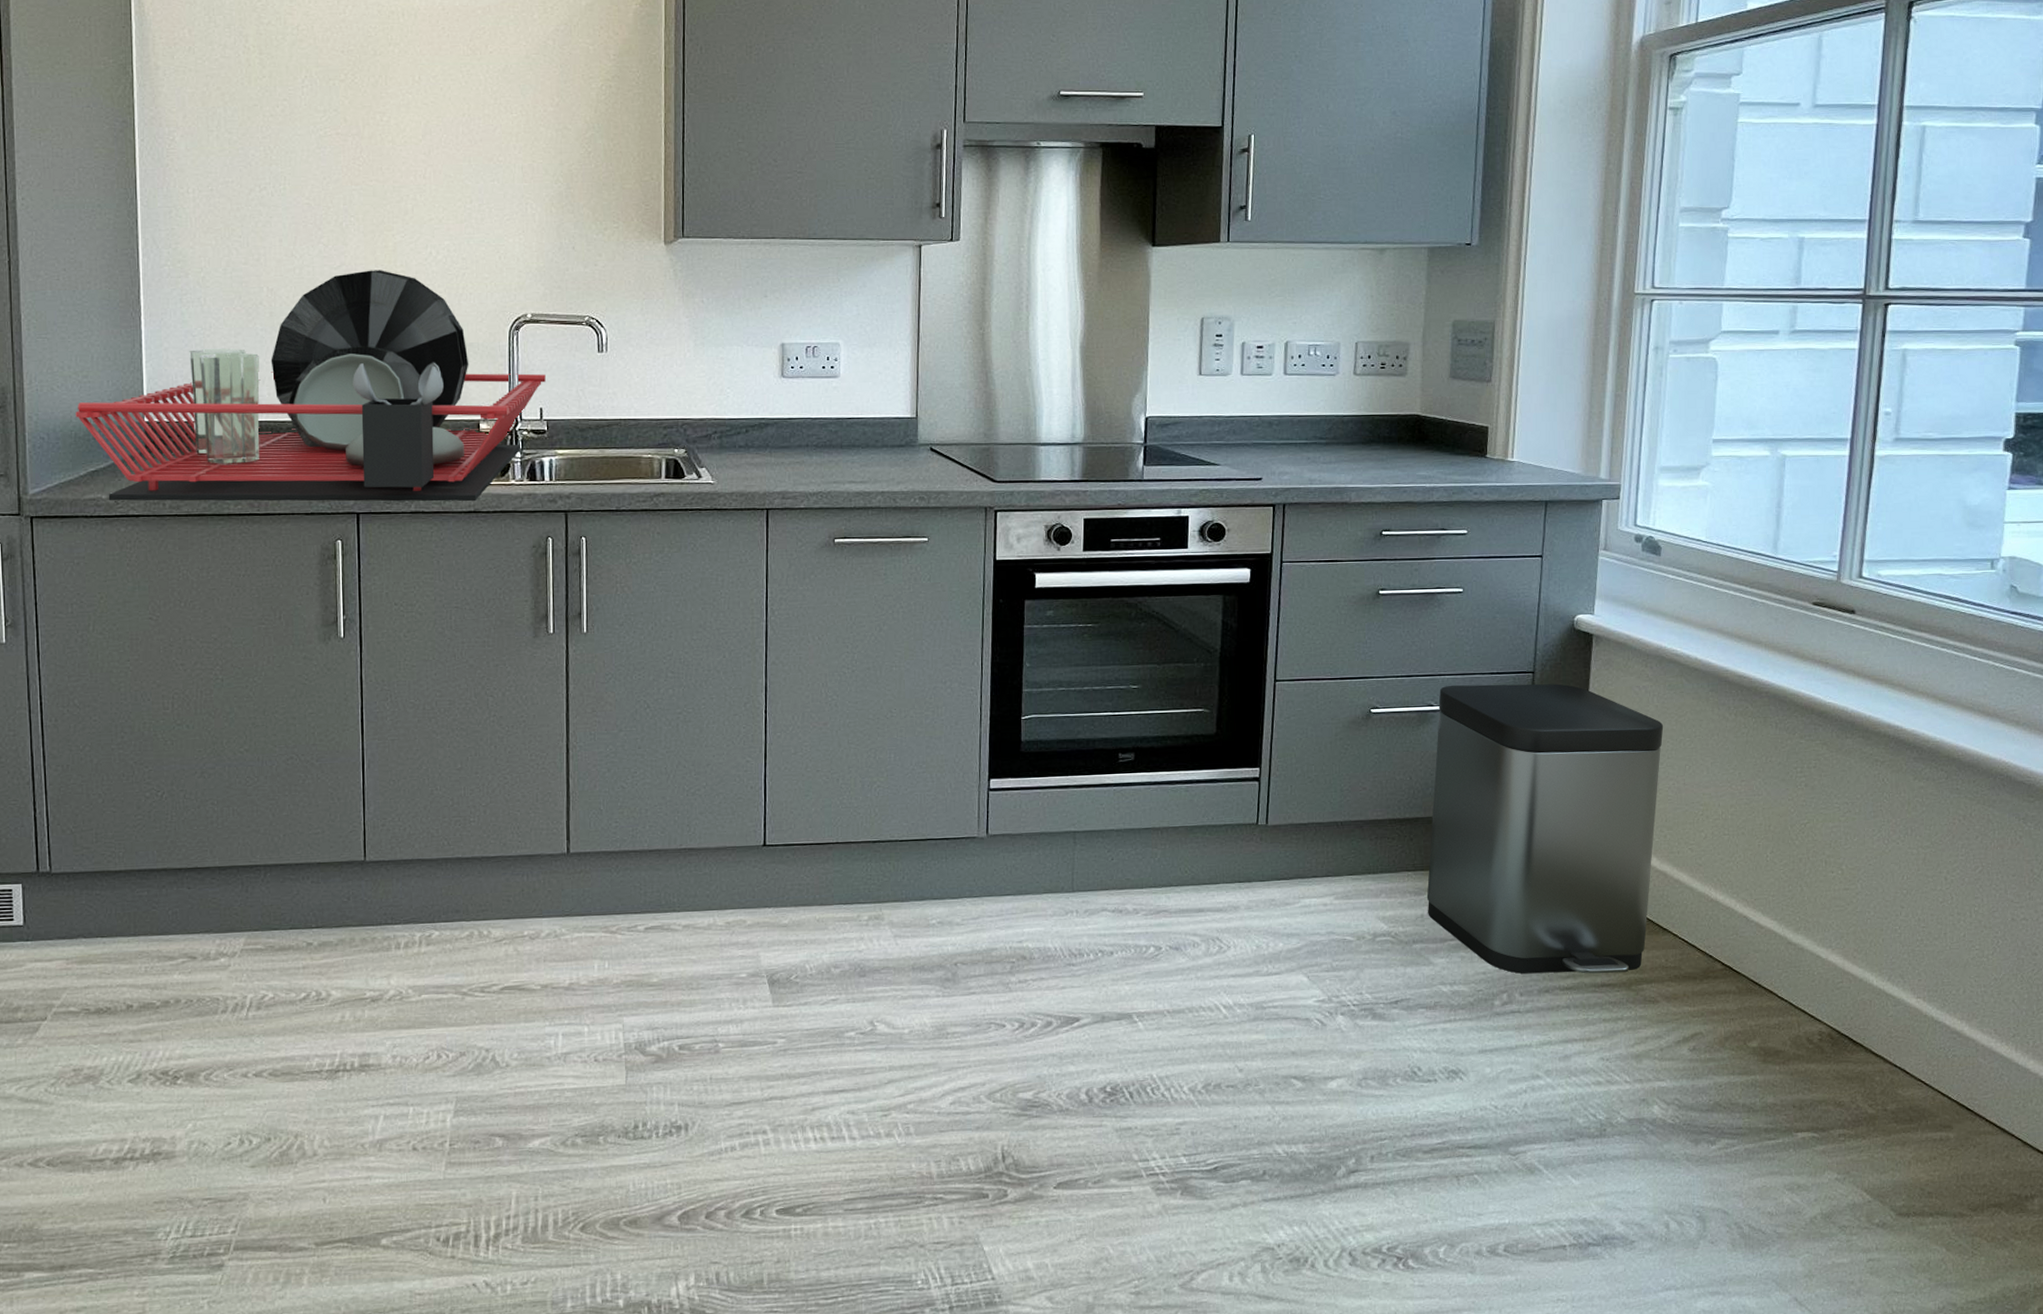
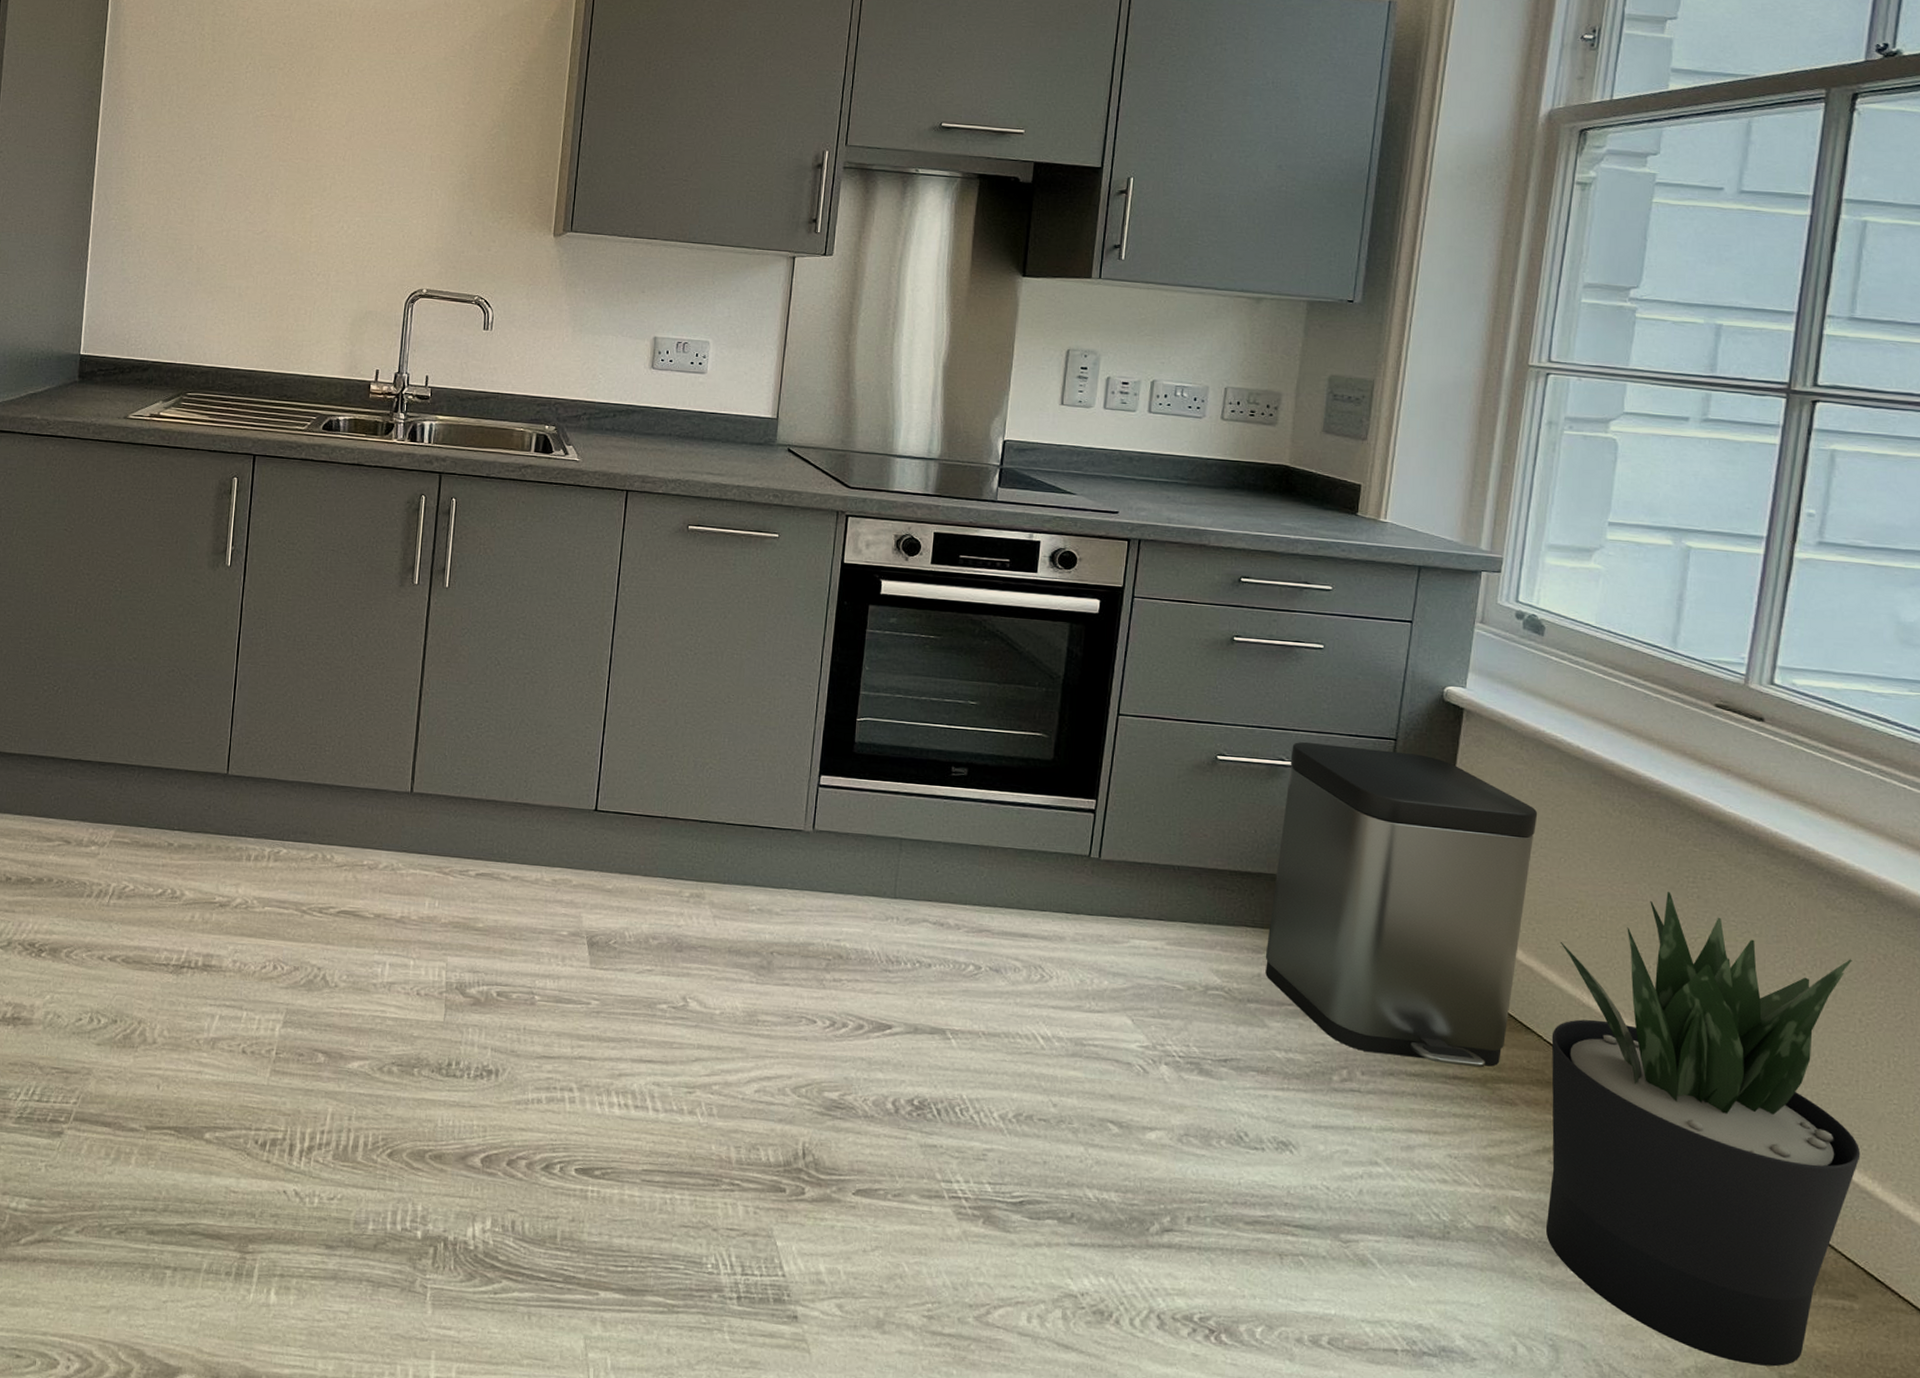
dish rack: present [75,270,546,502] -> none [23,237,434,455]
planter: none [1685,784,1950,1203] -> present [1546,892,1861,1367]

